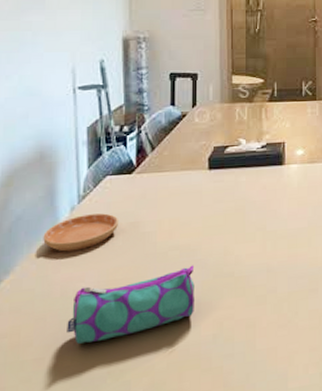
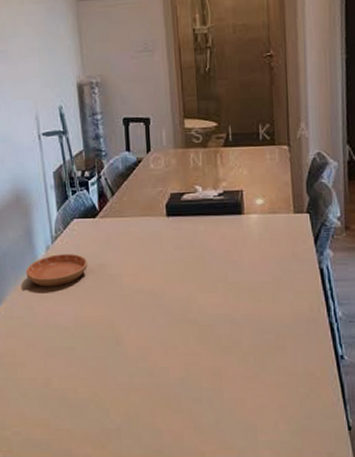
pencil case: present [67,265,195,344] -> none [52,309,162,370]

